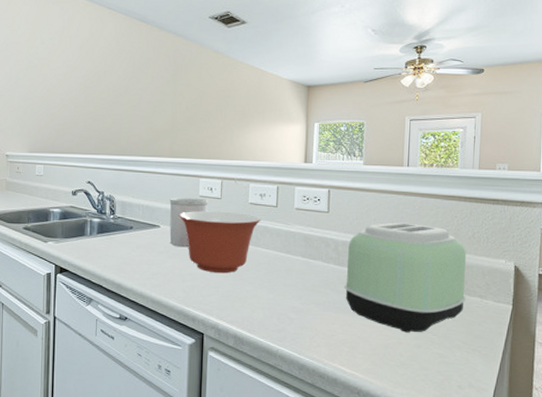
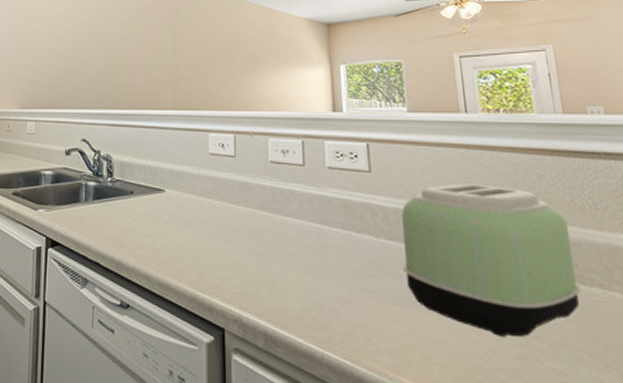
utensil holder: present [169,197,209,248] -> none [175,155,221,217]
mixing bowl: present [178,210,261,274] -> none [186,171,286,250]

